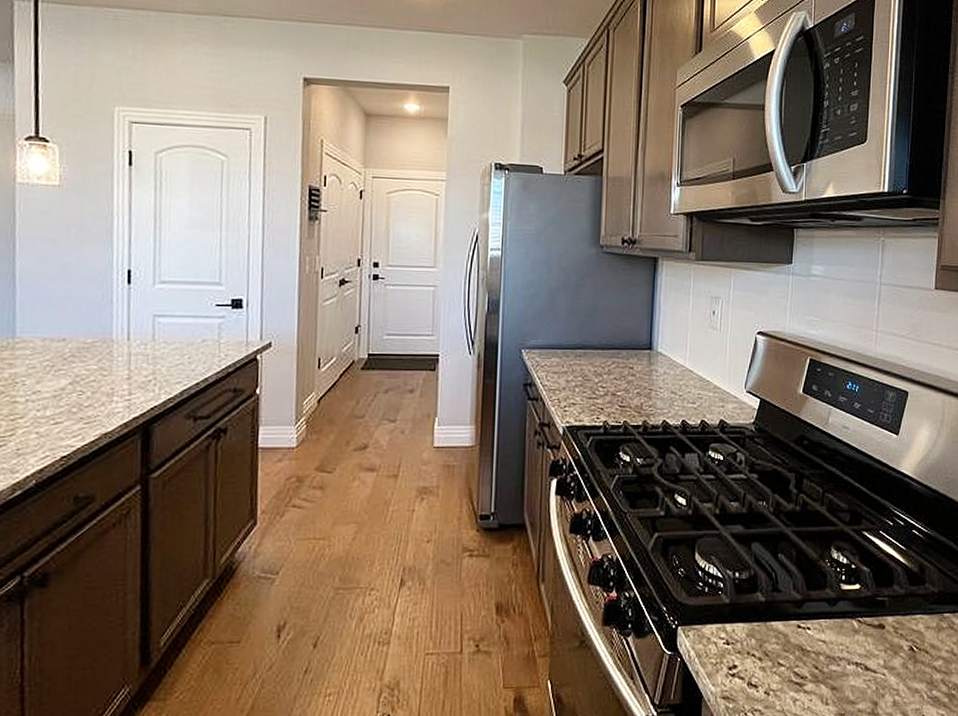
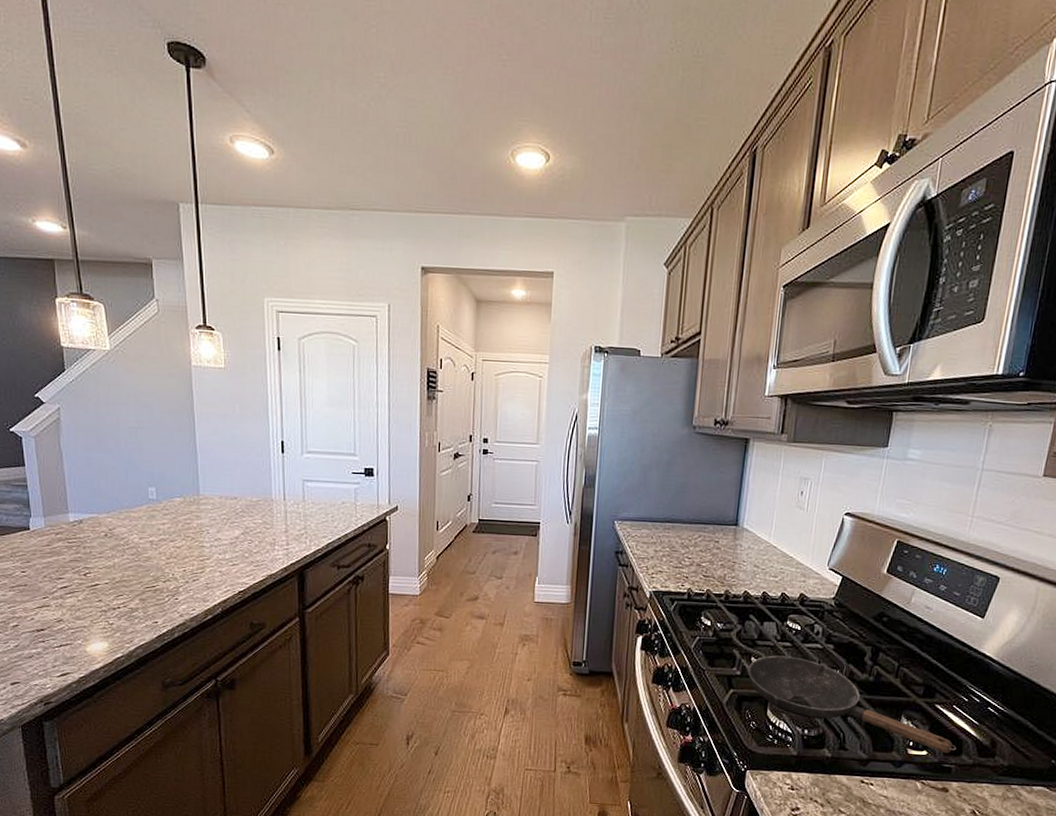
frying pan: none [672,490,888,586] -> present [747,655,957,754]

